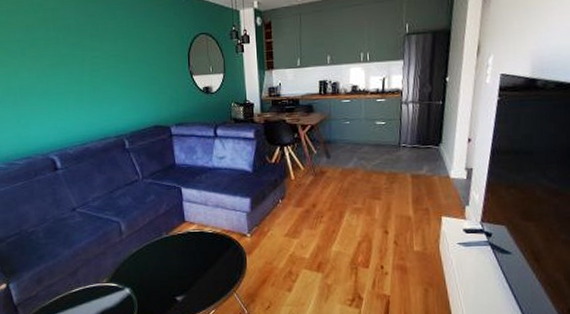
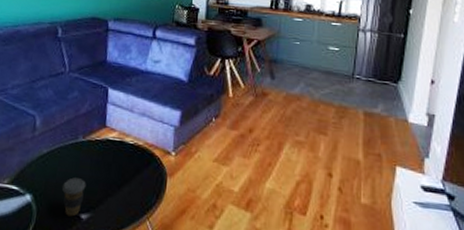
coffee cup: none [155,268,177,300] -> present [61,177,86,217]

